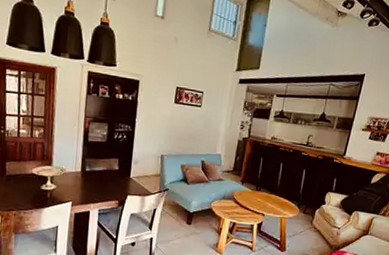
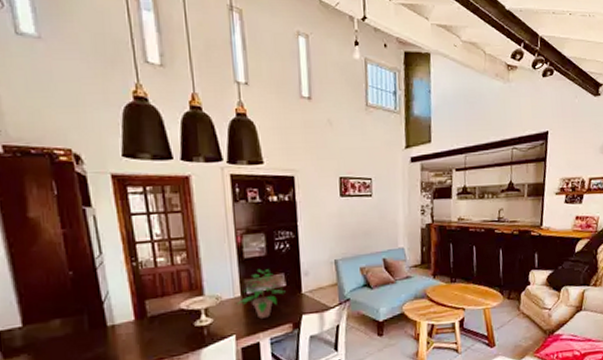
potted plant: none [76,151,117,193] -> present [236,268,285,318]

